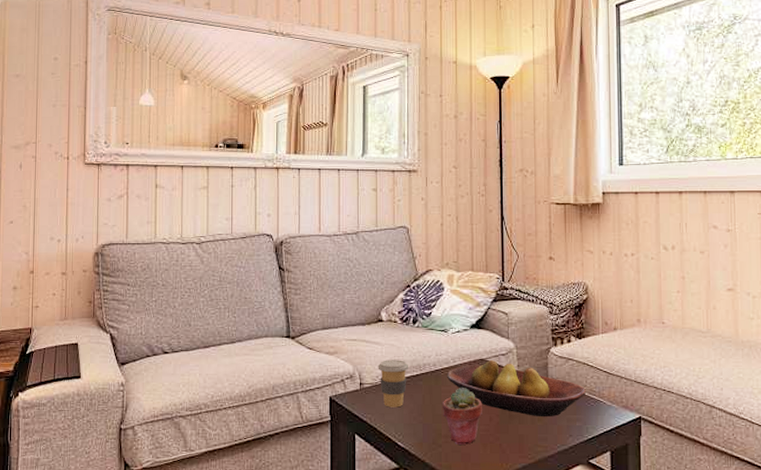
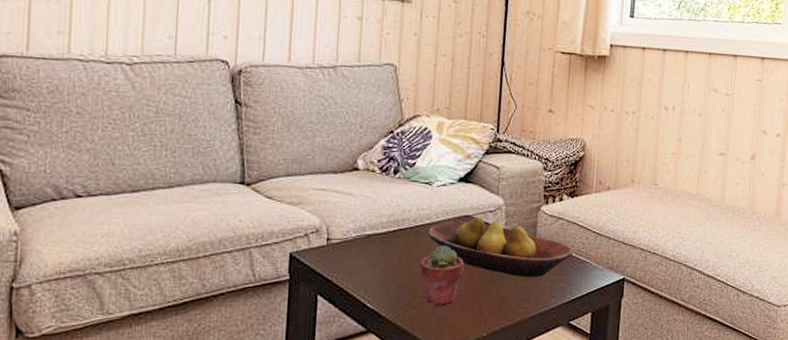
coffee cup: present [378,360,409,408] -> none [349,213,386,266]

